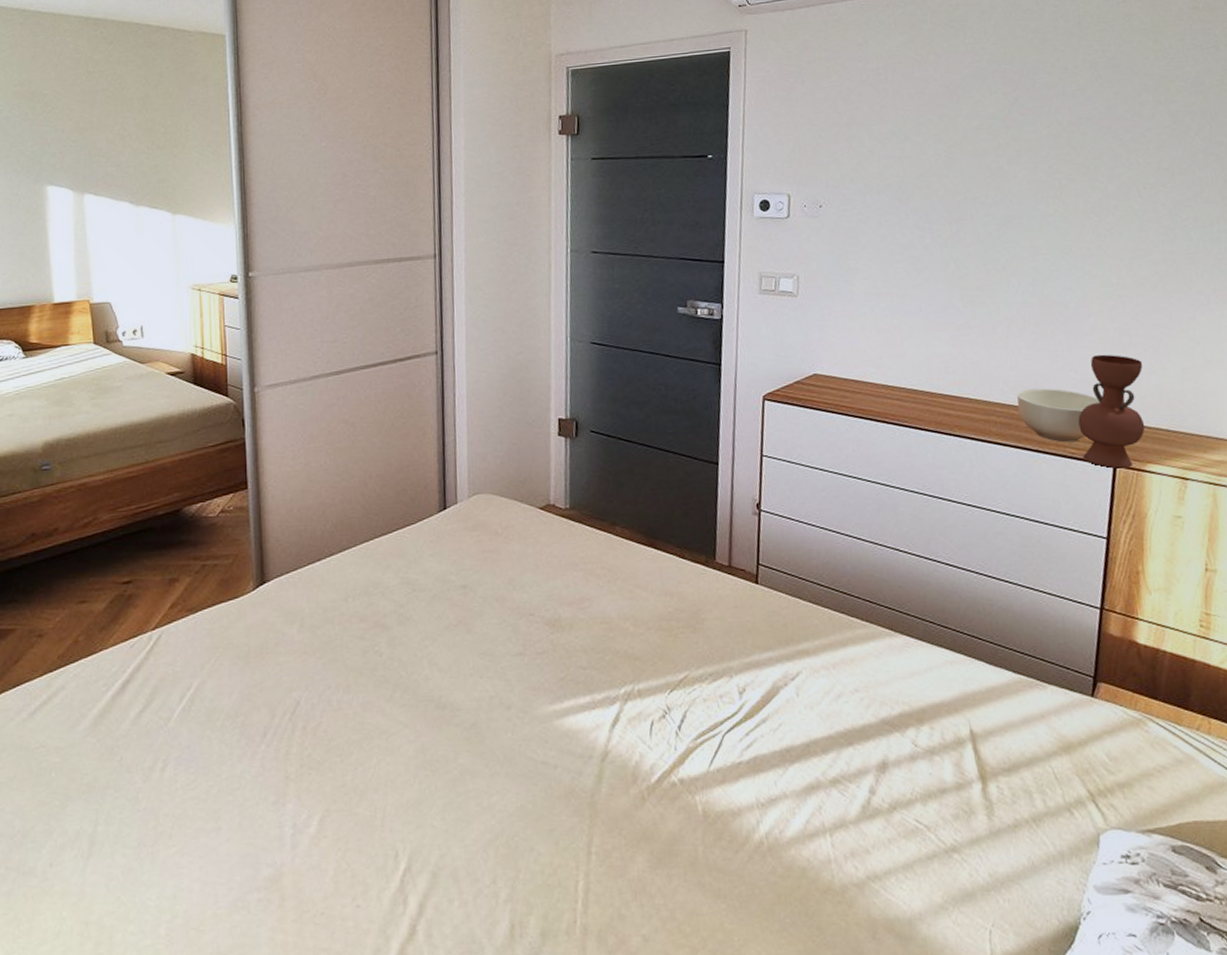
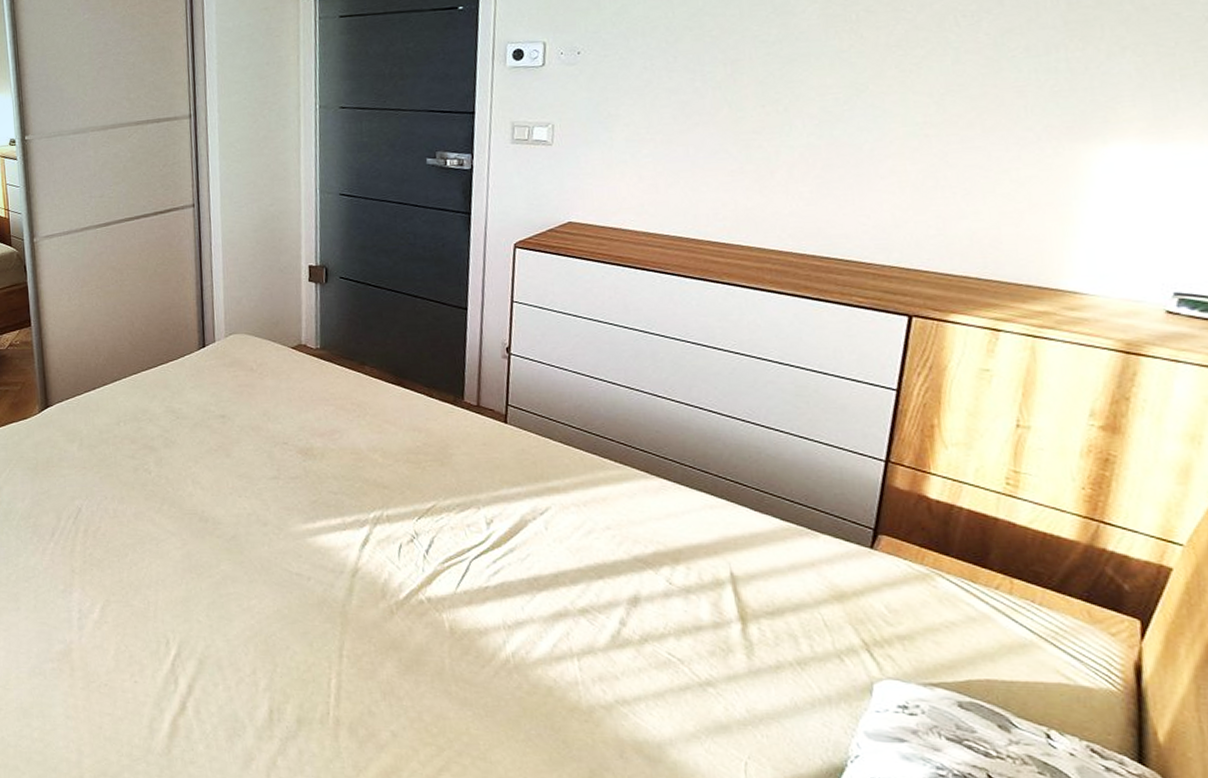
bowl: present [1017,388,1100,443] -> none [796,234,896,291]
decorative vase: present [1078,354,1146,469] -> none [868,198,951,319]

